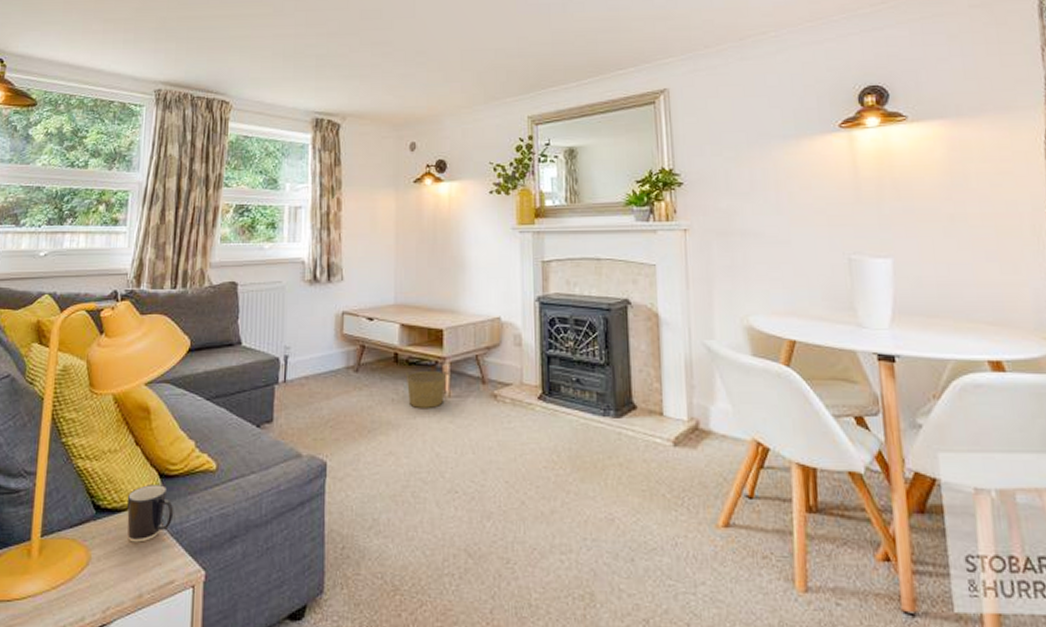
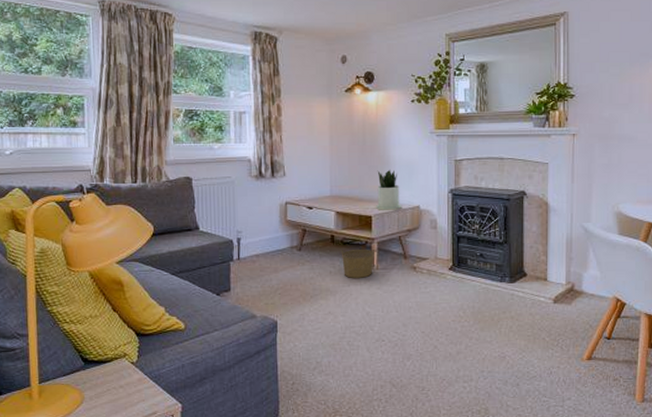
mug: present [126,485,174,543] -> none [110,342,152,385]
planter: none [447,272,480,322] -> present [375,169,402,210]

